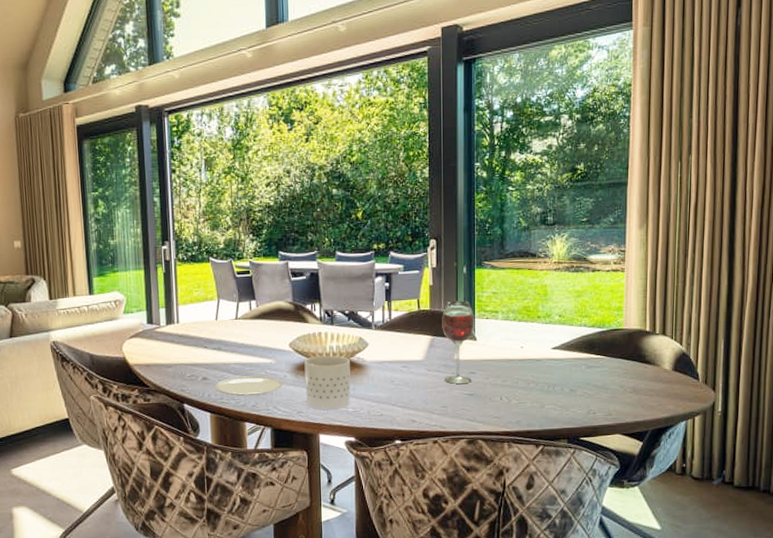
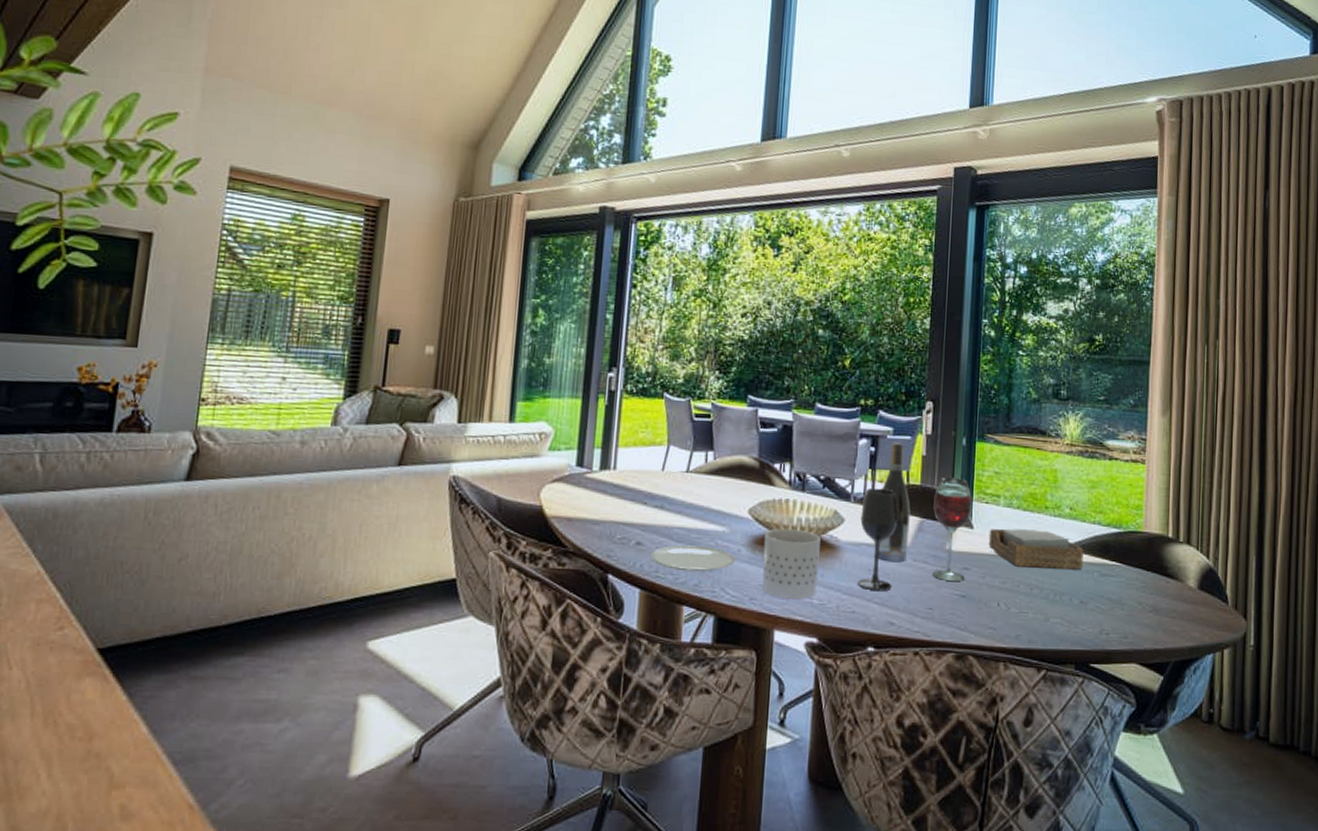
wine glass: none [381,315,412,397] -> present [858,488,898,592]
wine bottle: none [397,277,423,374] -> present [877,442,911,563]
napkin holder: none [490,336,572,367] -> present [988,529,1084,571]

